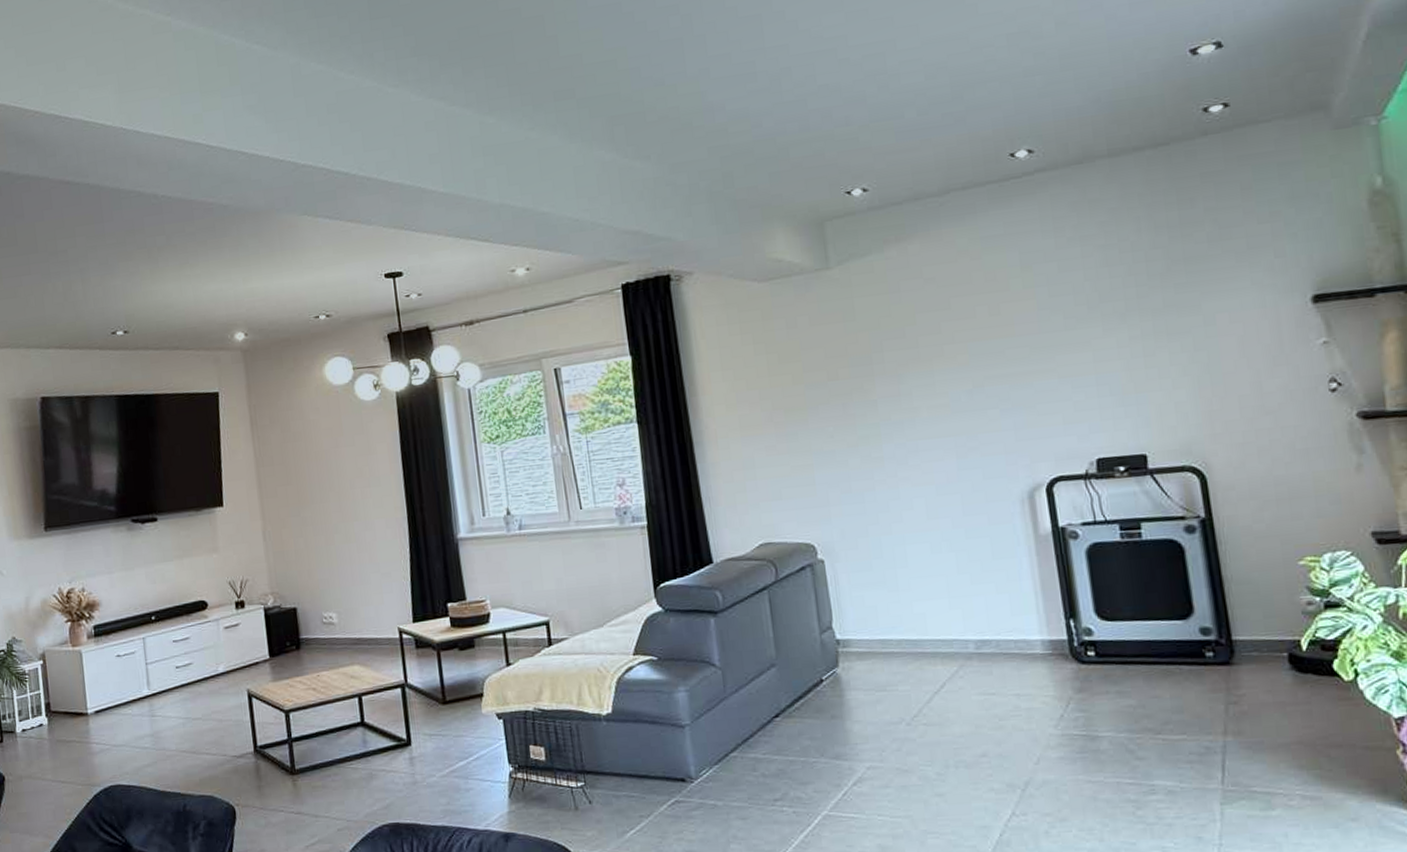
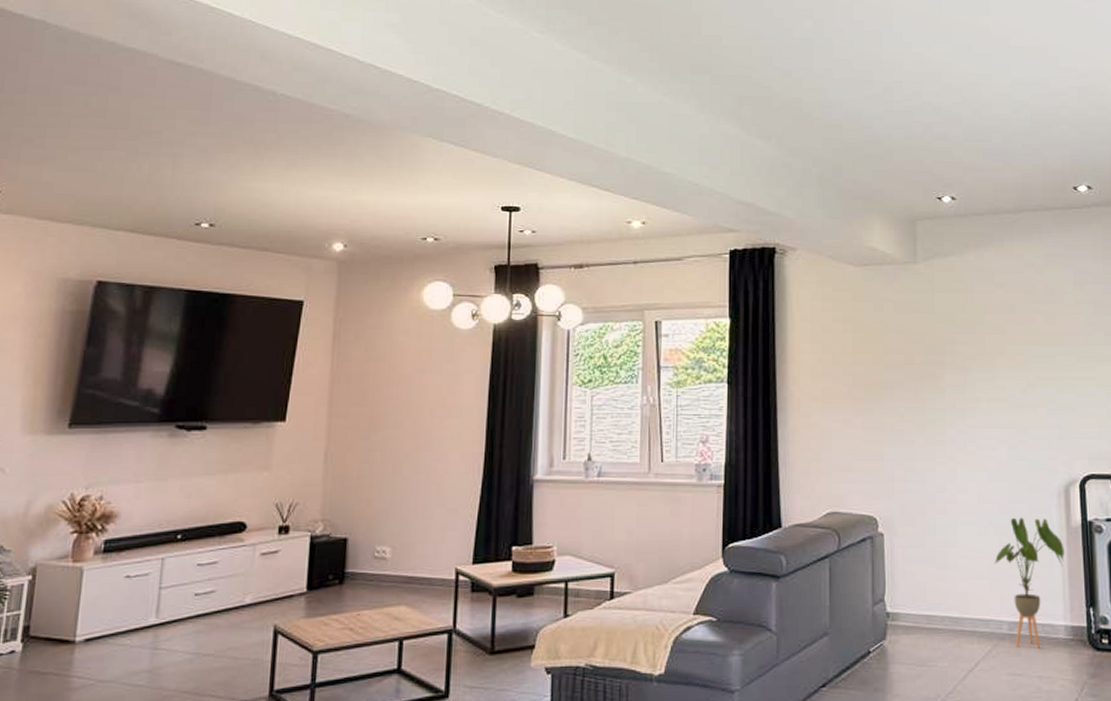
house plant: none [952,528,1034,666] -> present [994,517,1064,648]

